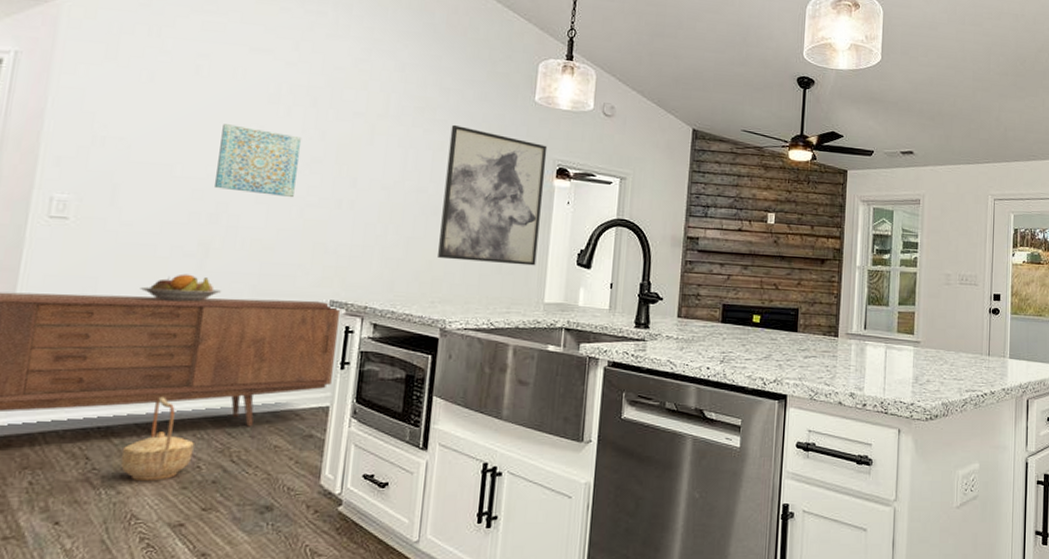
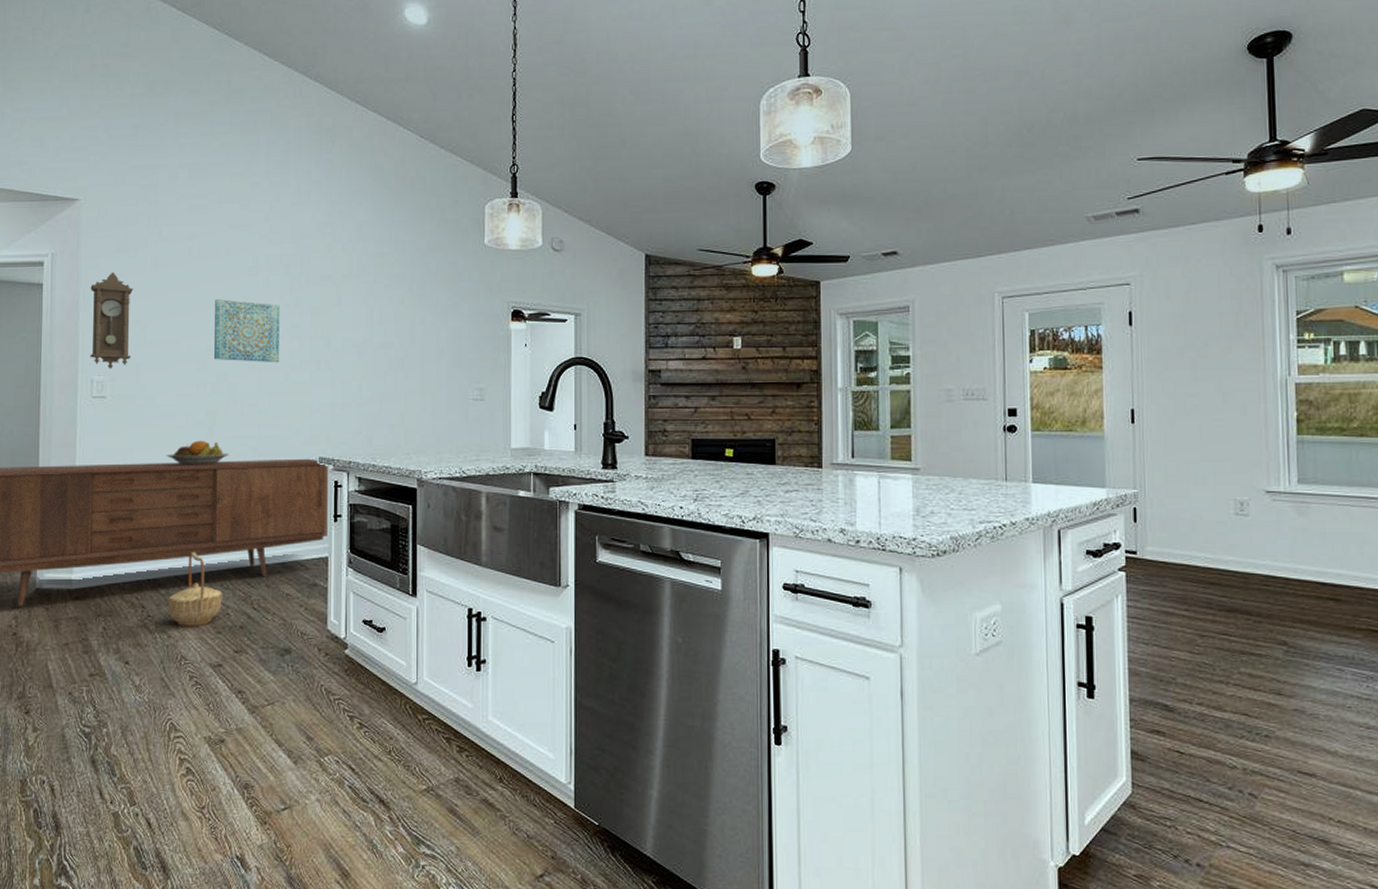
pendulum clock: none [52,80,121,188] -> present [90,271,134,370]
wall art: present [438,124,548,266] -> none [409,277,501,412]

